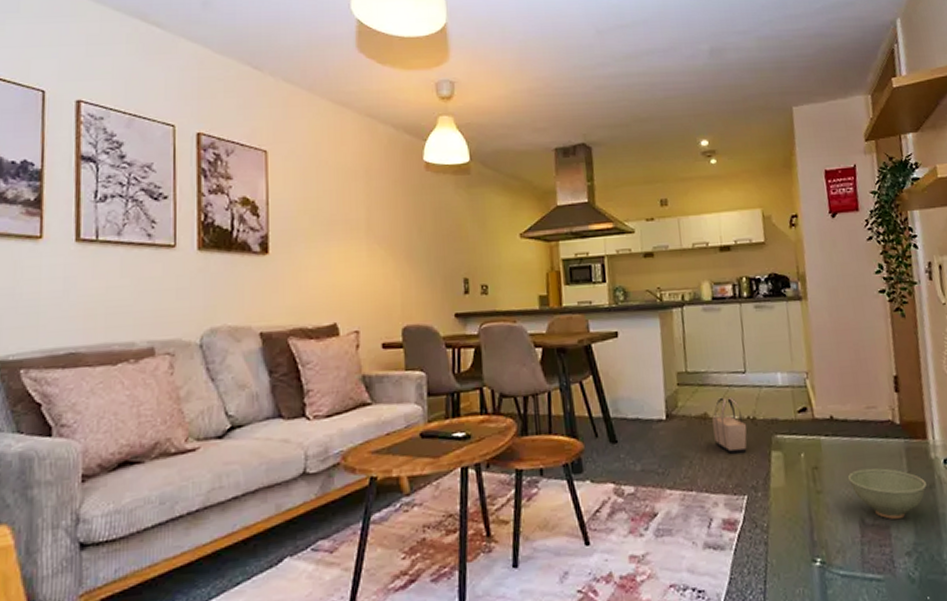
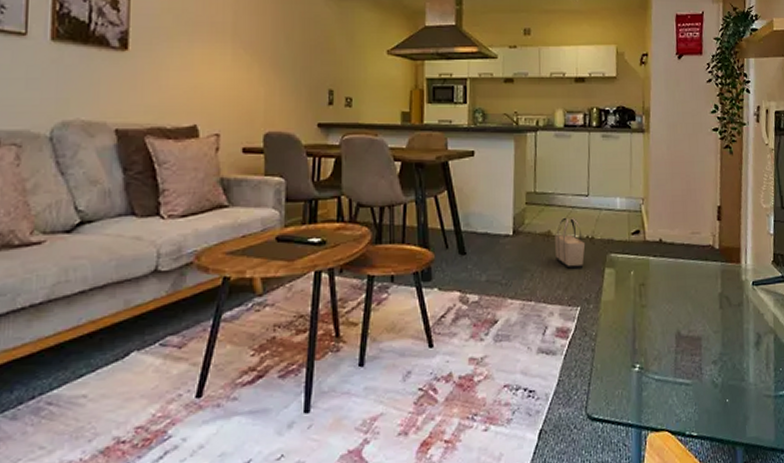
bowl: present [847,468,927,520] -> none [669,286,736,333]

